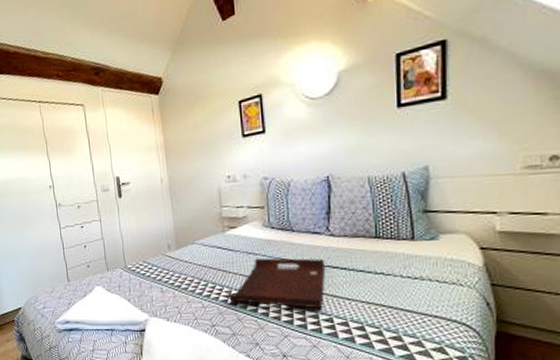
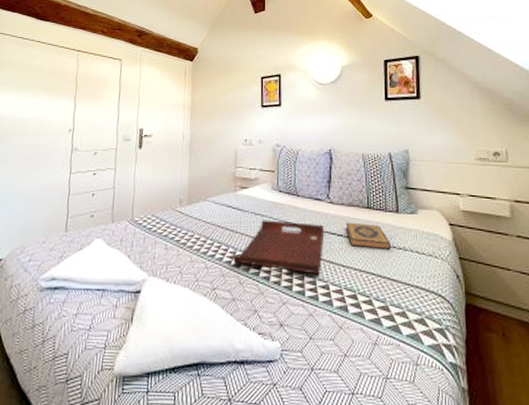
hardback book: none [349,254,404,280] -> present [345,222,391,249]

